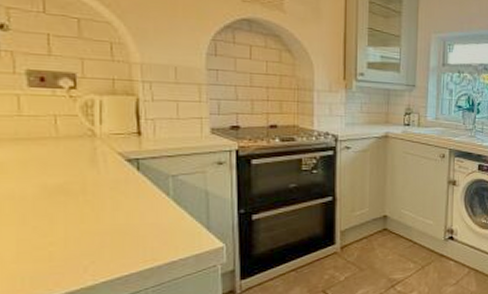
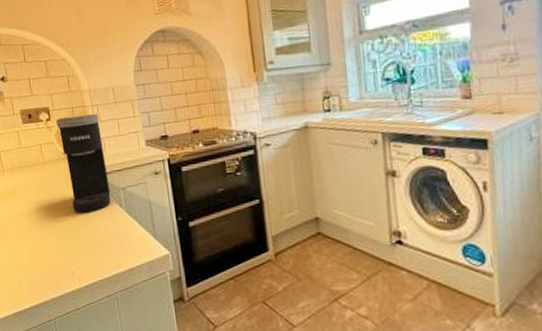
coffee maker: none [84,88,155,199] -> present [55,114,111,213]

